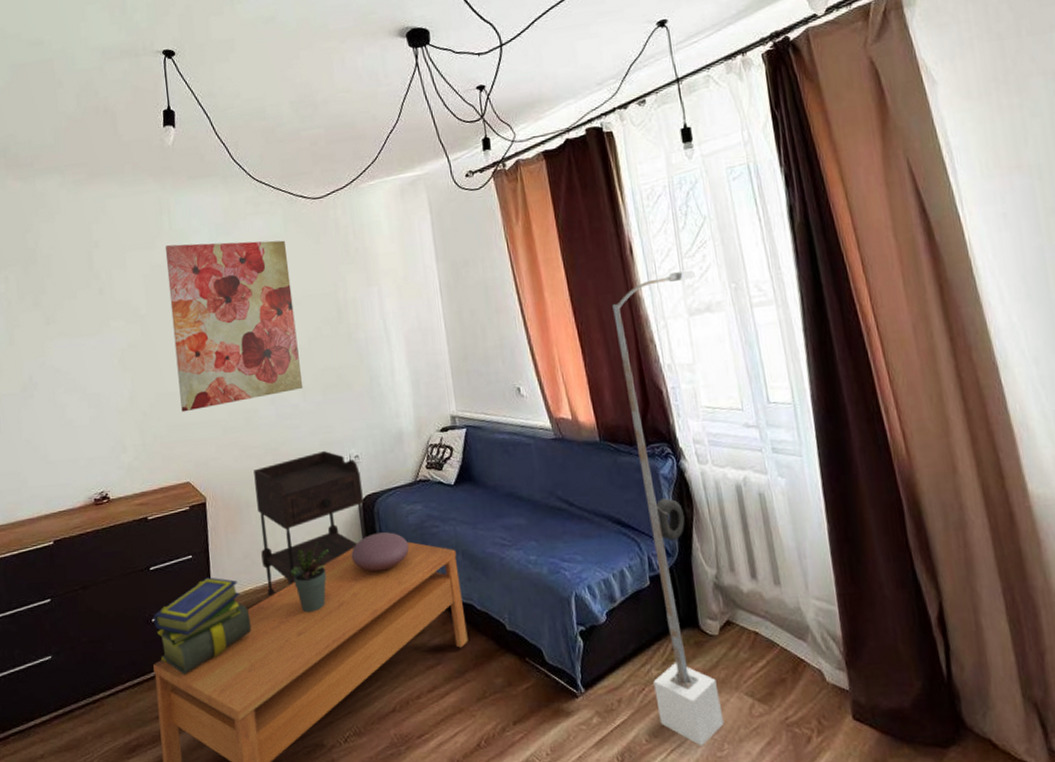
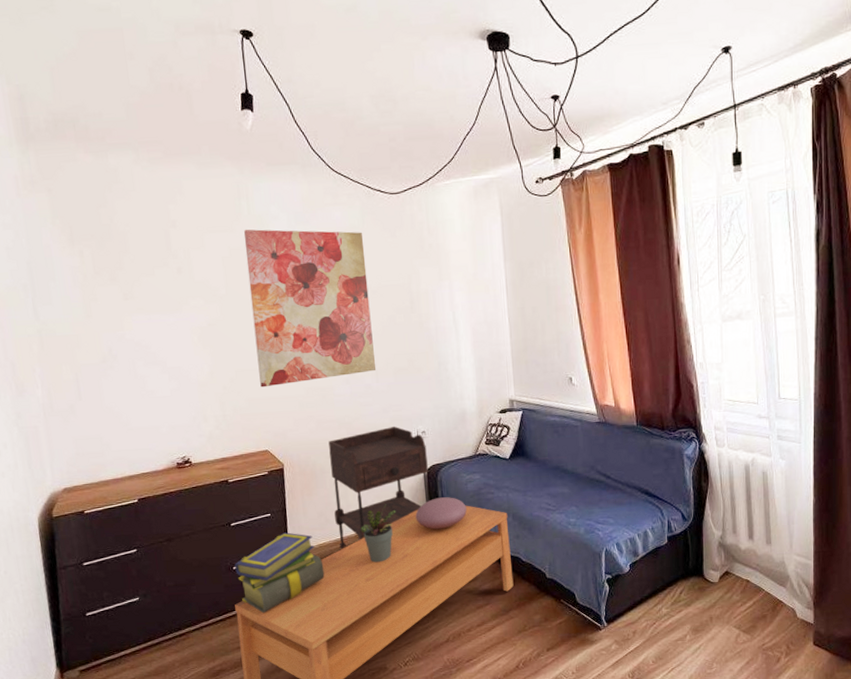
street lamp: present [612,269,725,747] -> none [658,281,732,666]

